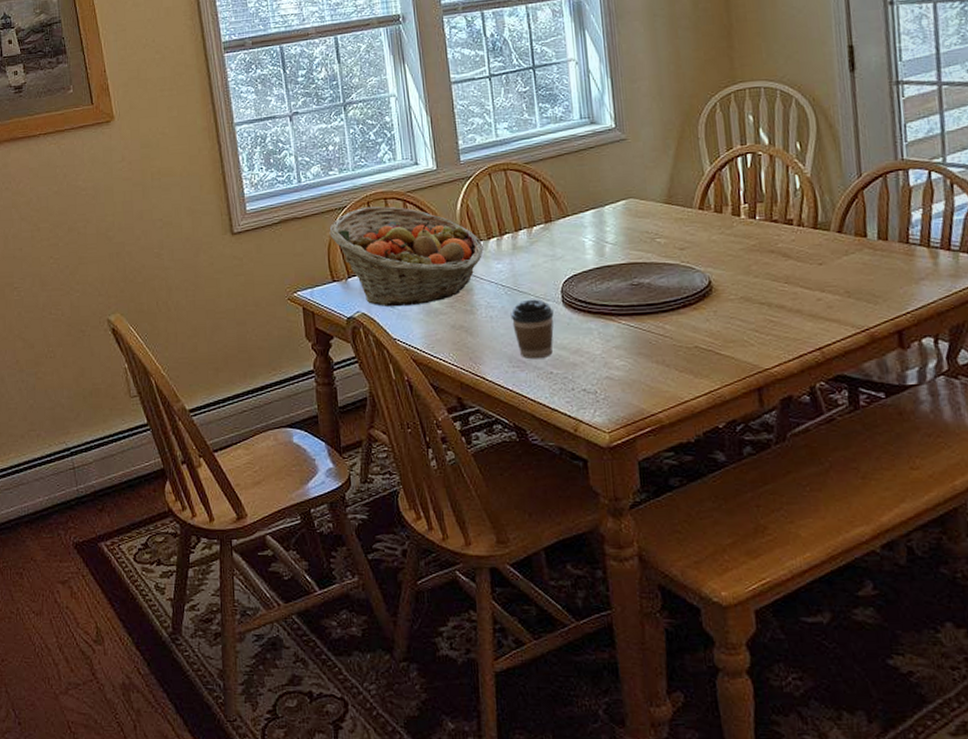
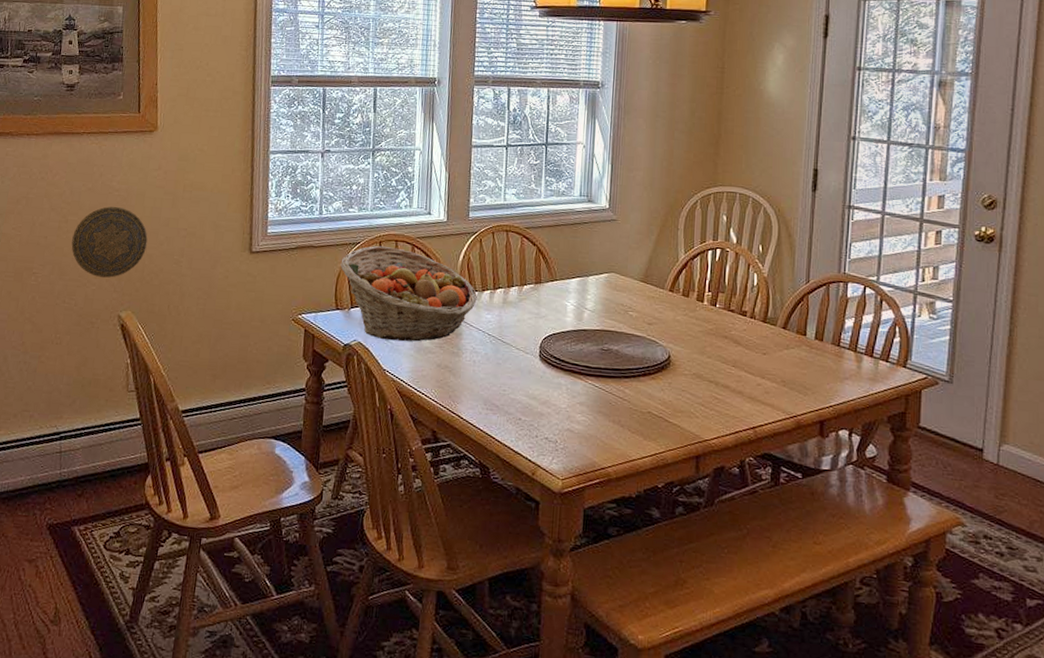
decorative plate: none [47,206,124,283] -> present [71,206,148,278]
coffee cup: present [510,299,554,360] -> none [491,350,530,405]

